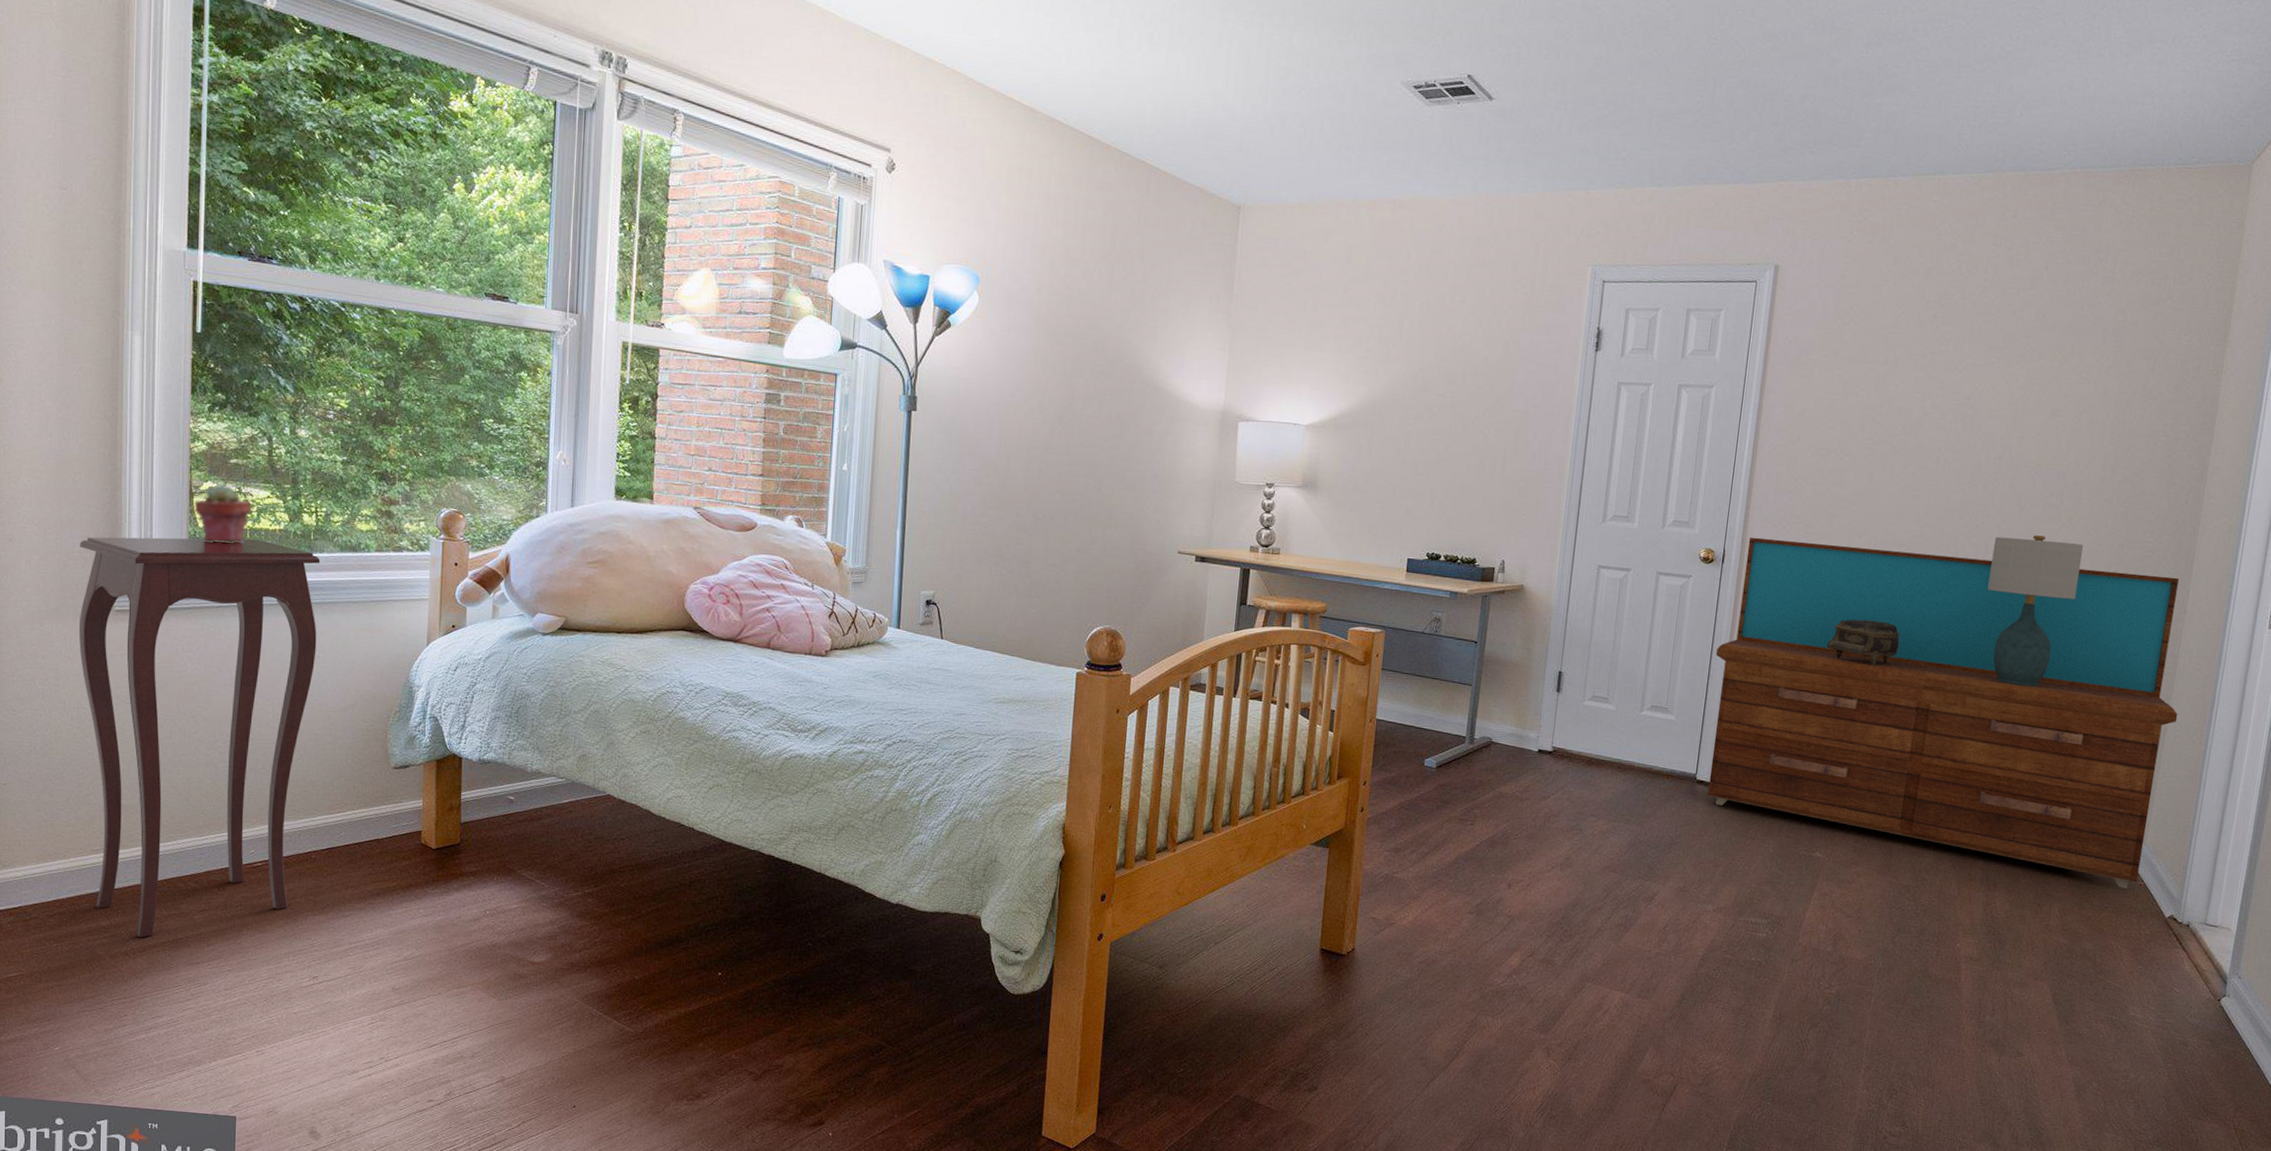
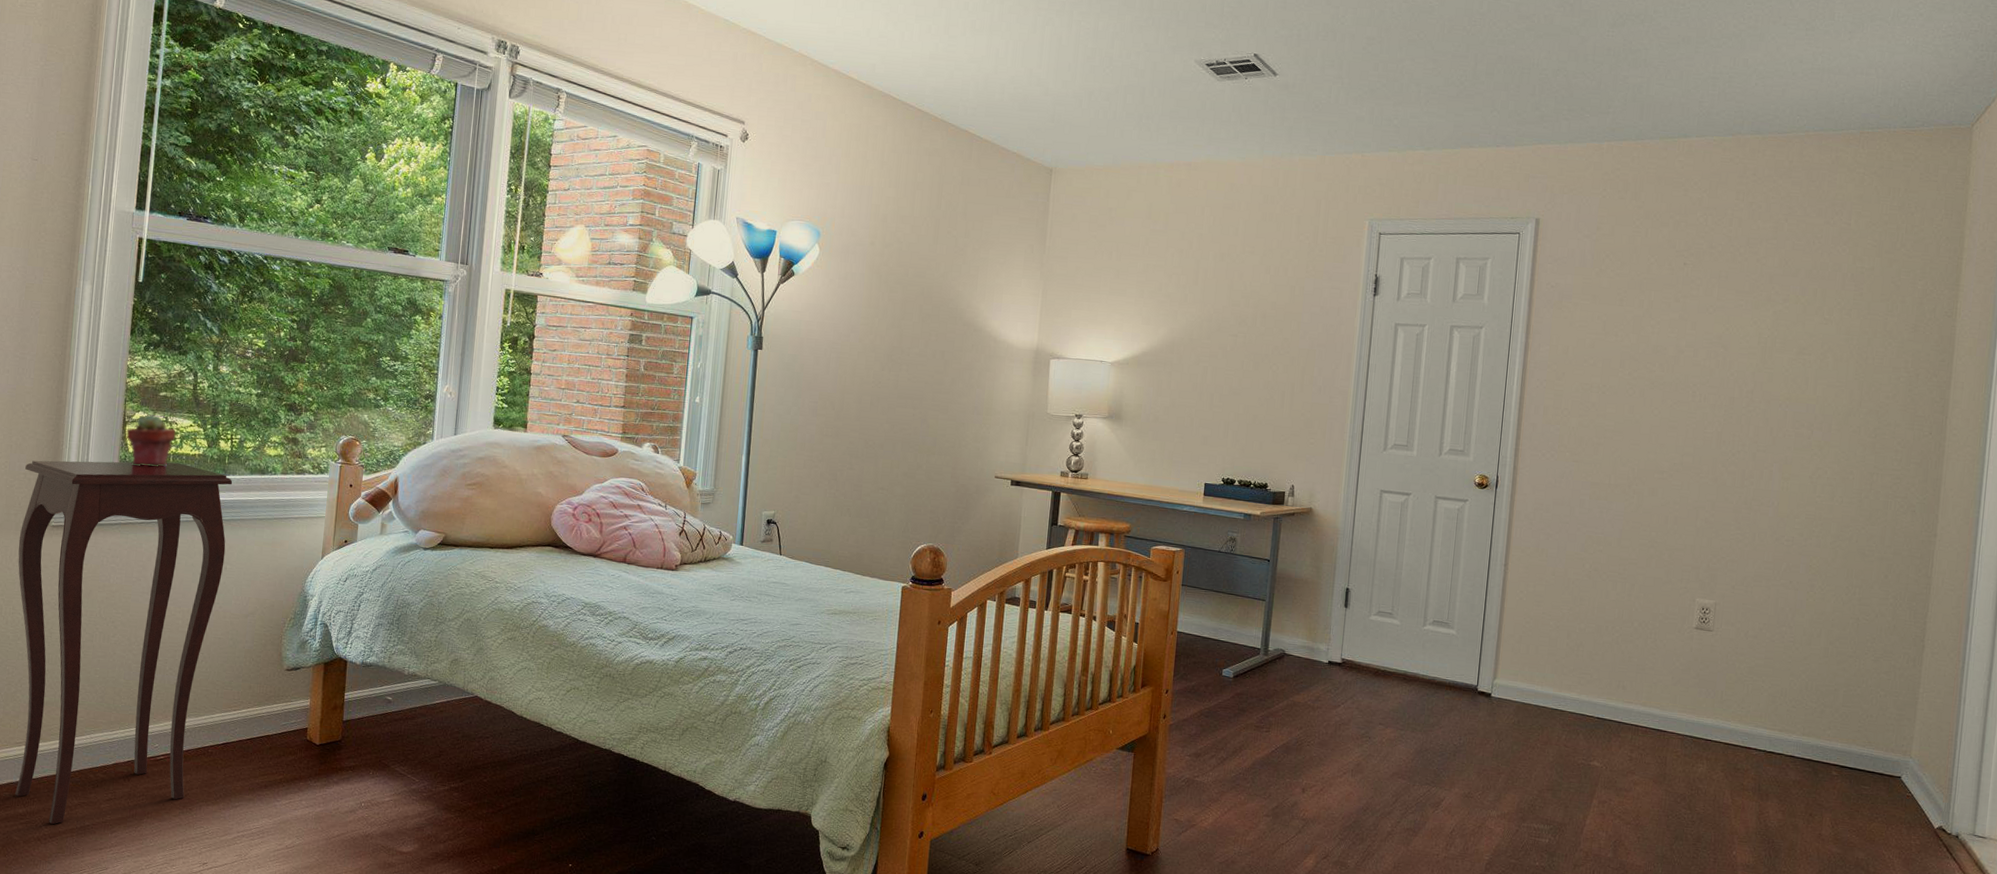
dresser: present [1707,537,2180,889] -> none [1488,464,1935,800]
jewelry box: present [1826,619,1901,666] -> none [1596,541,1666,585]
table lamp: present [1987,535,2084,688] -> none [1746,463,1835,606]

